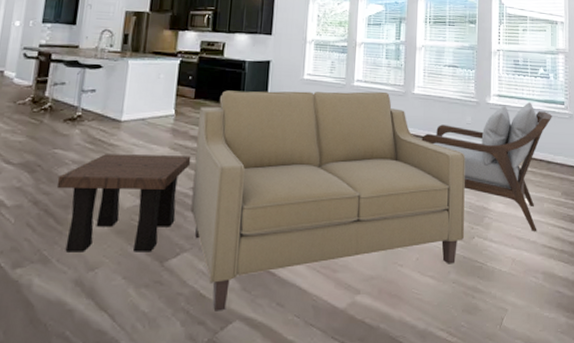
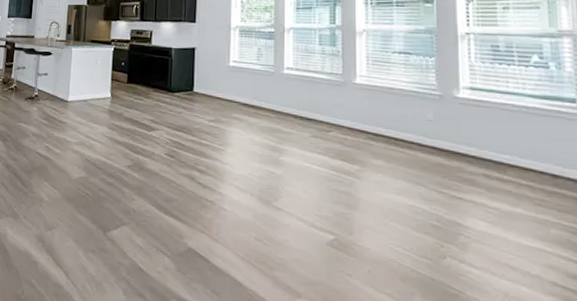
side table: present [56,154,191,252] -> none [22,129,127,221]
sofa: present [190,90,465,311] -> none [127,76,432,288]
armchair: present [421,102,552,231] -> none [368,98,557,263]

